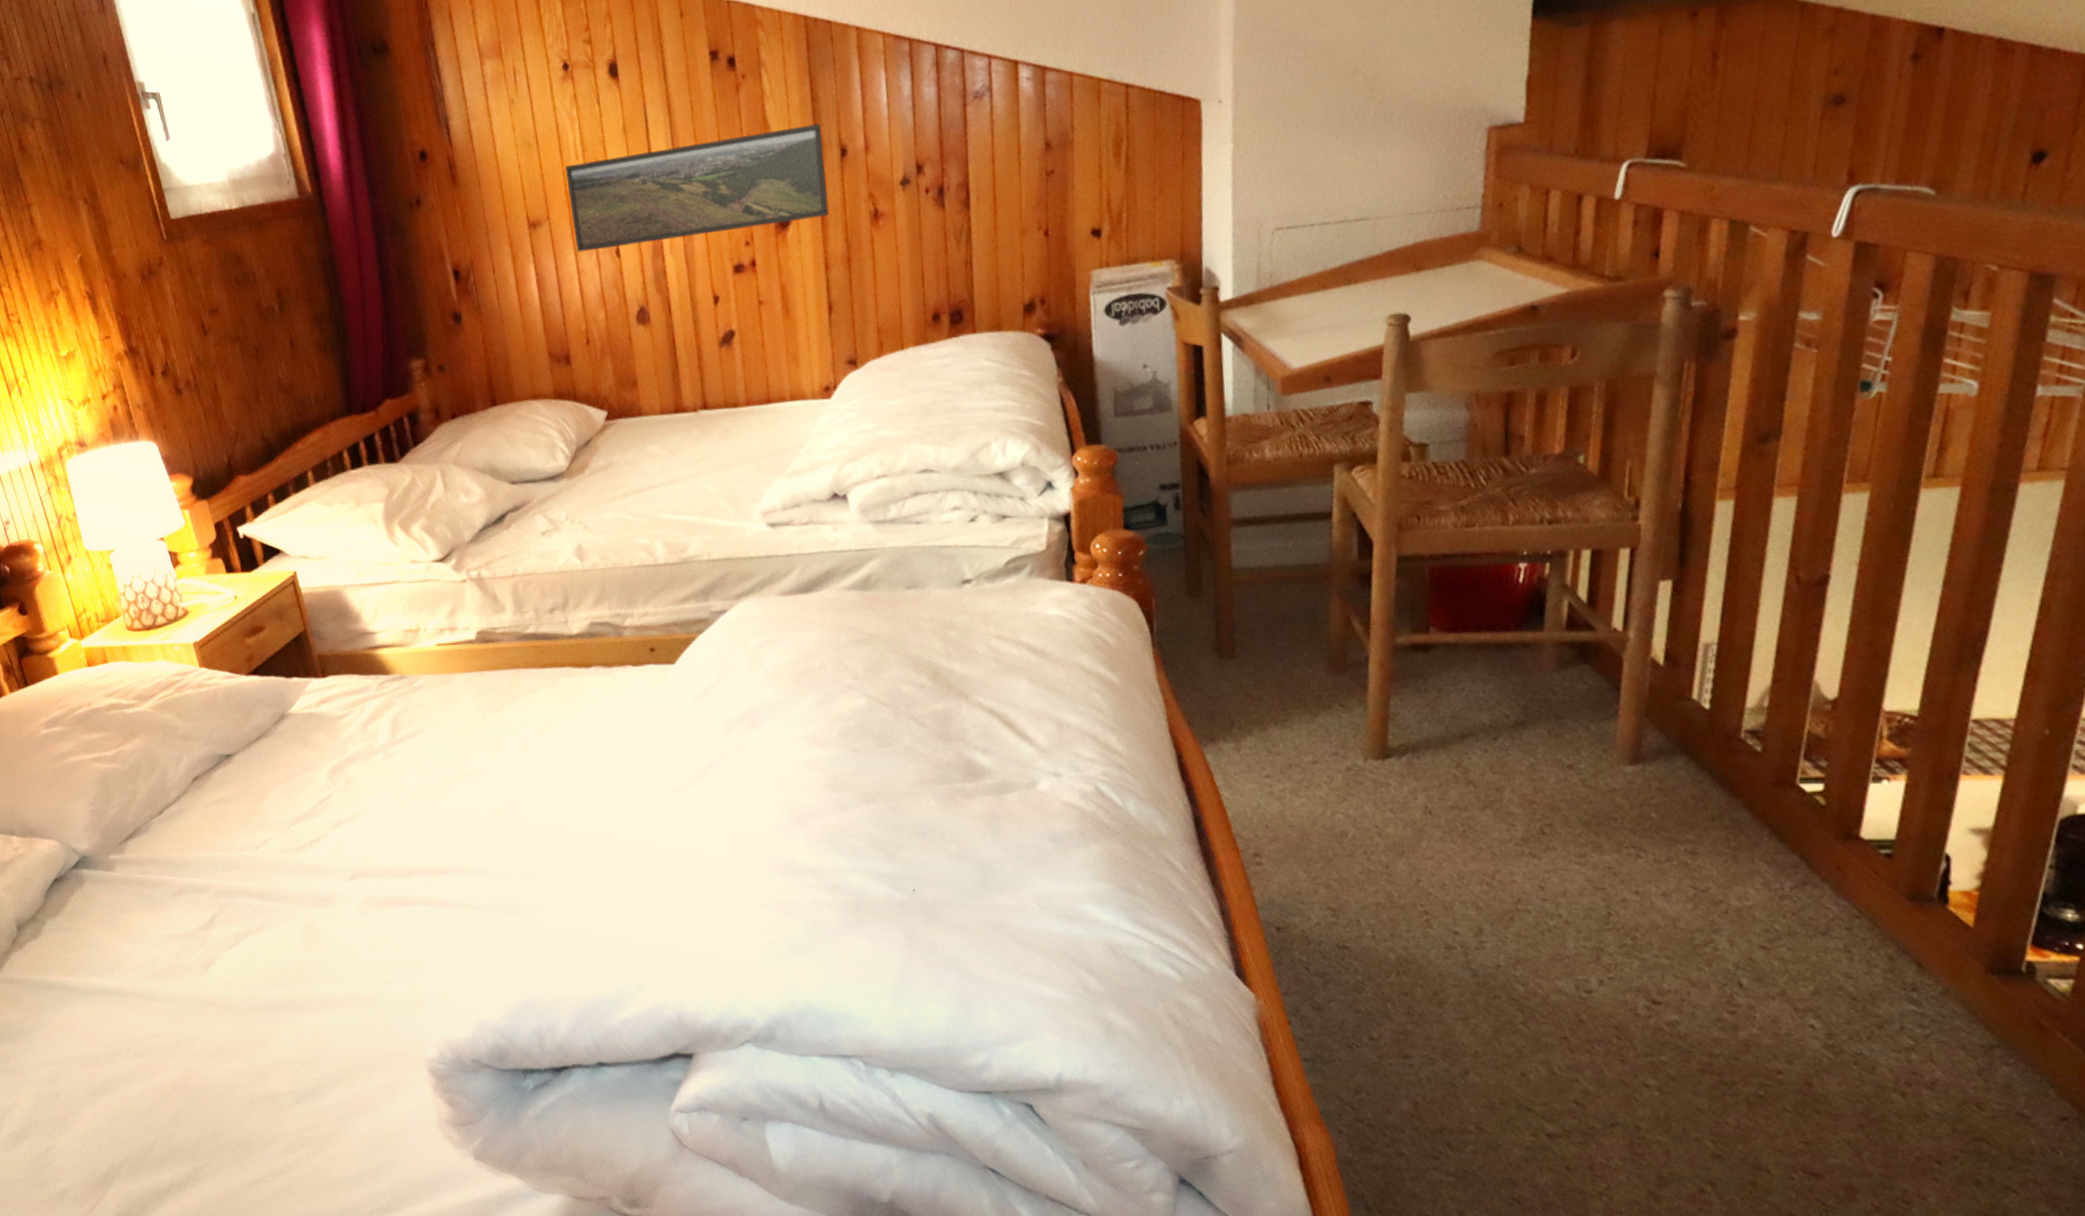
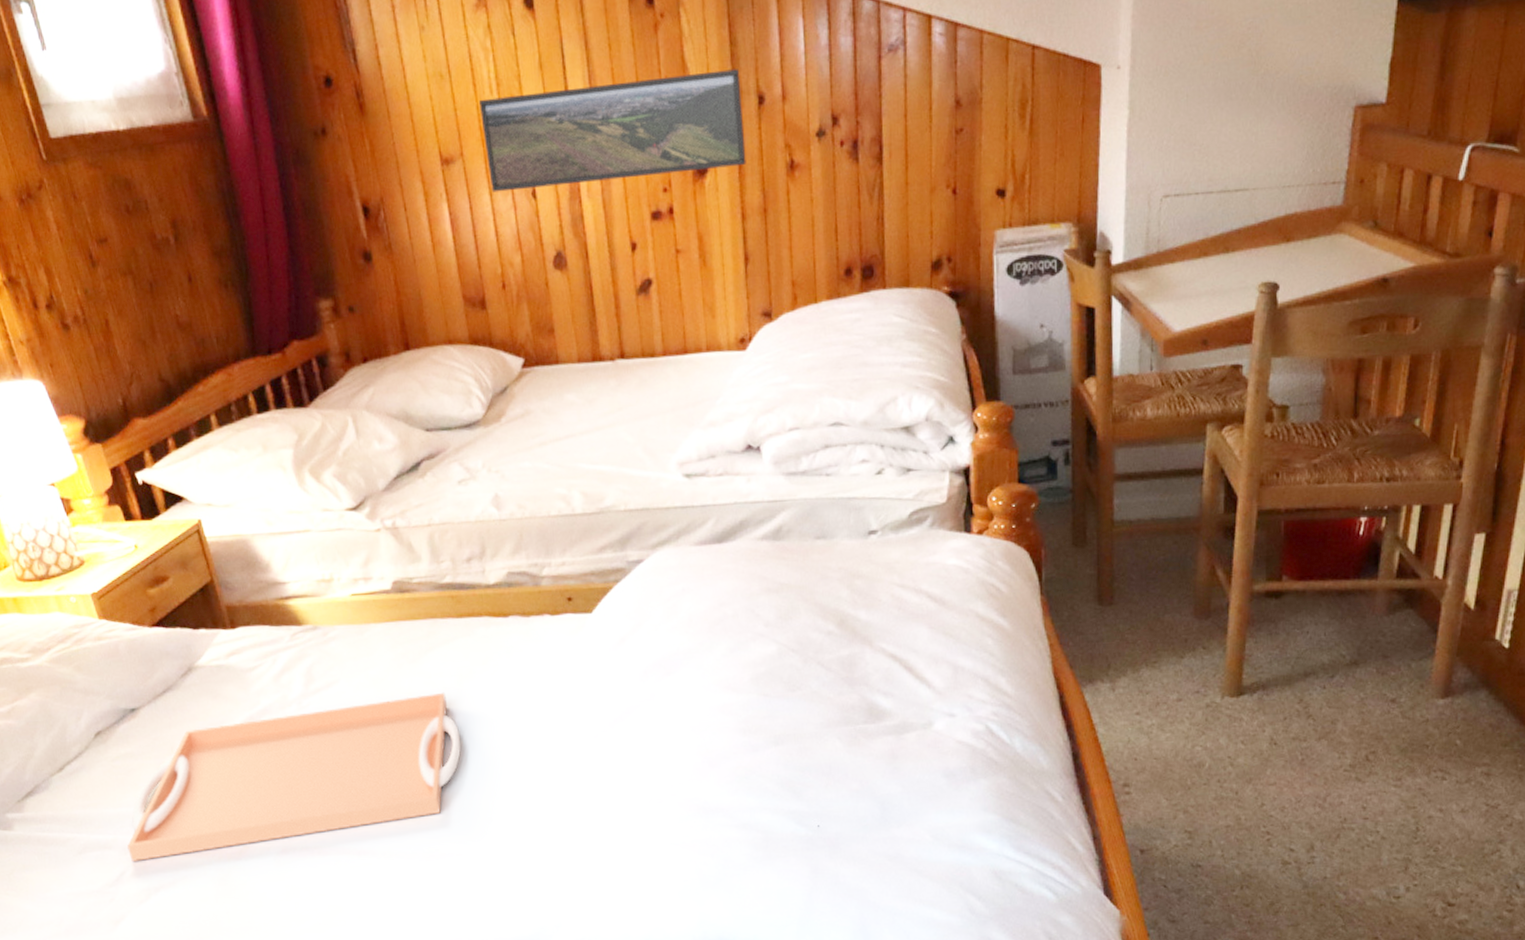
serving tray: none [219,743,543,905] -> present [127,692,461,861]

